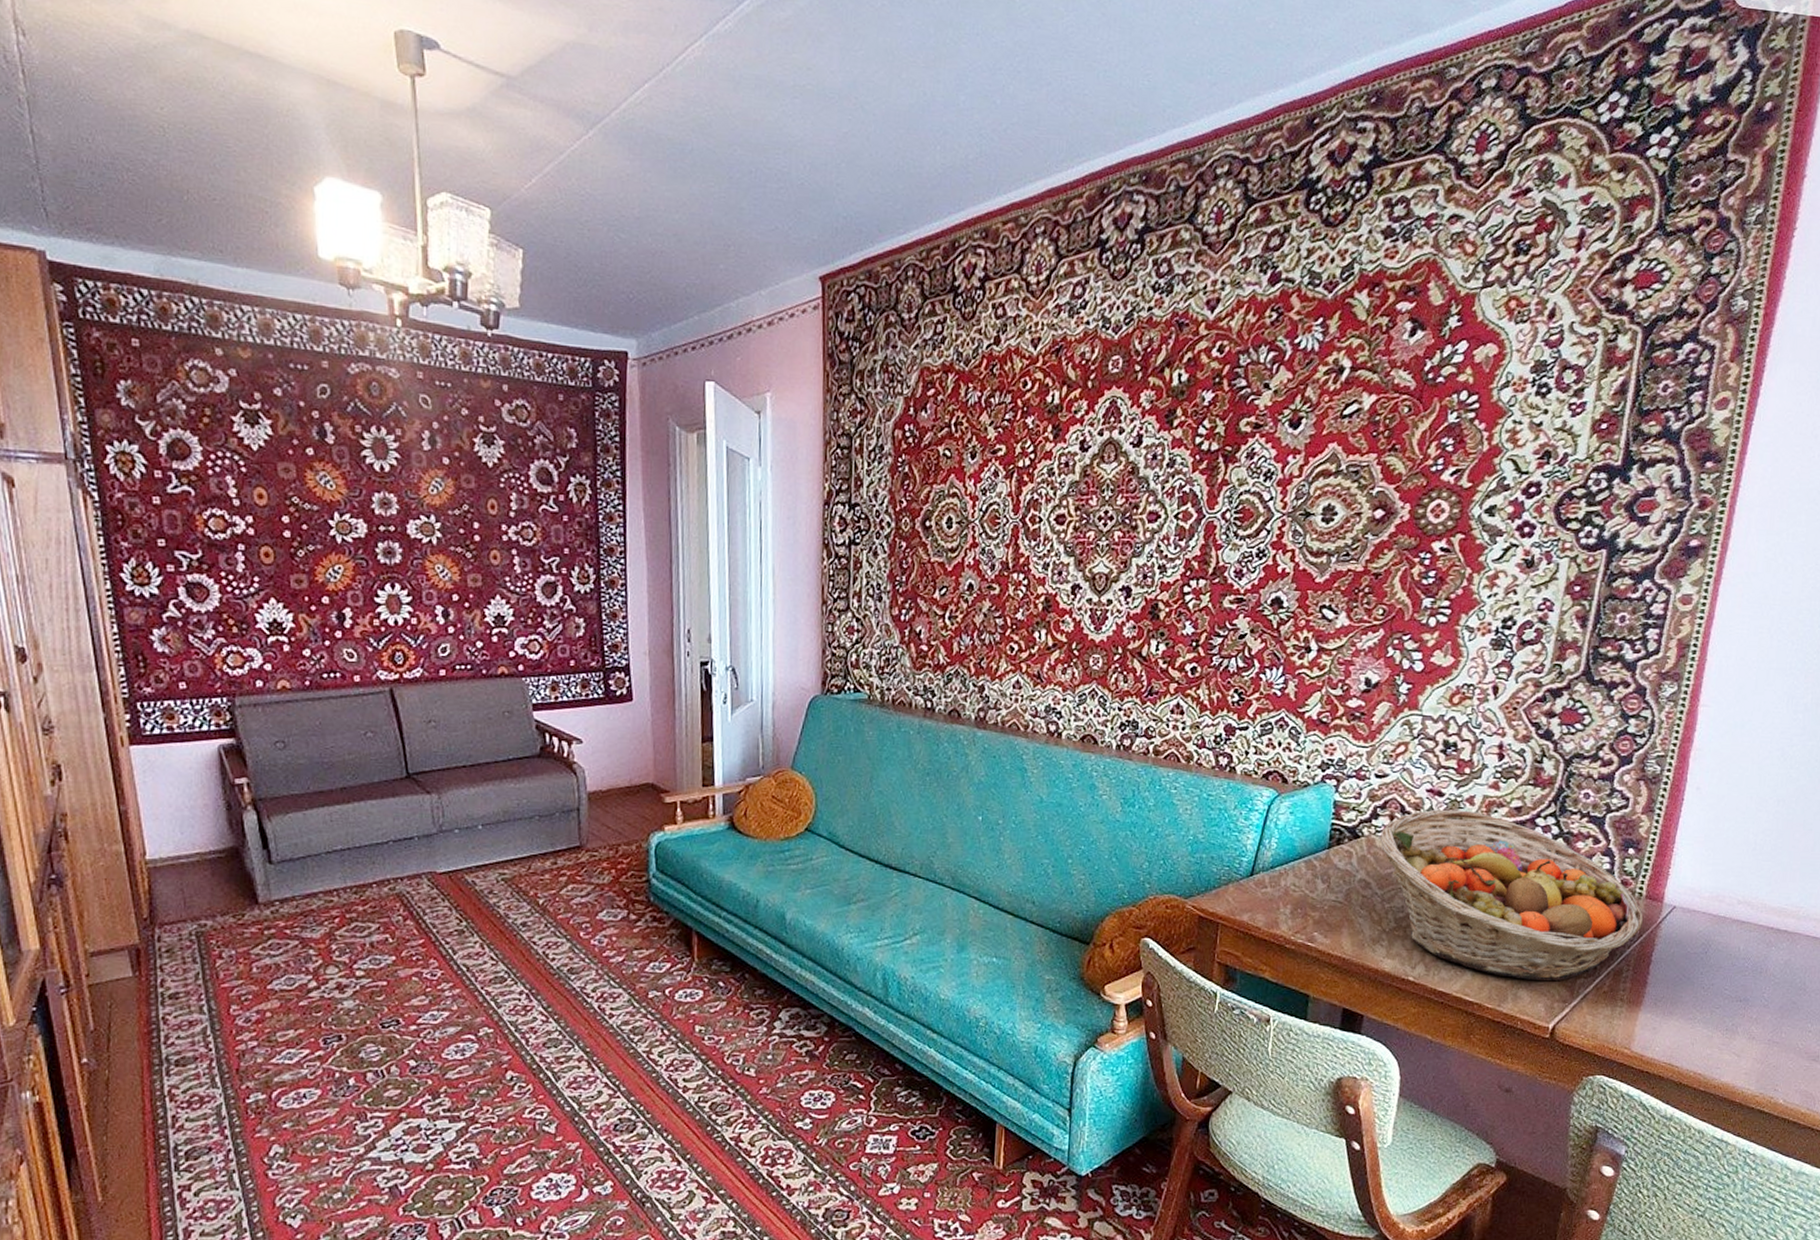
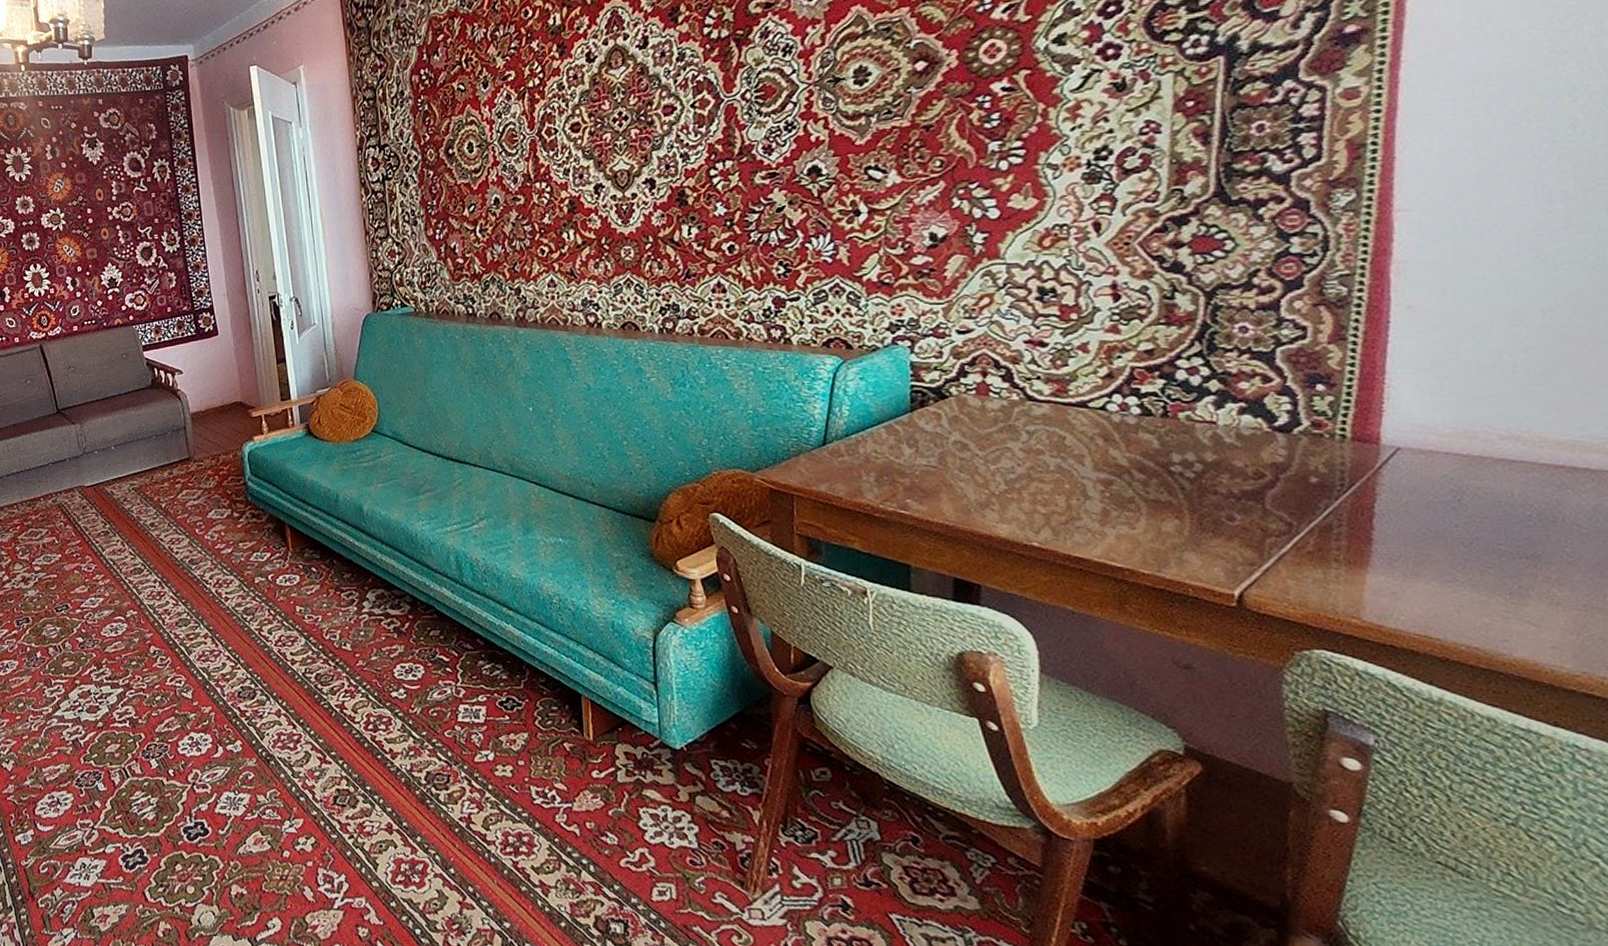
fruit basket: present [1380,809,1644,981] -> none [973,358,1354,541]

